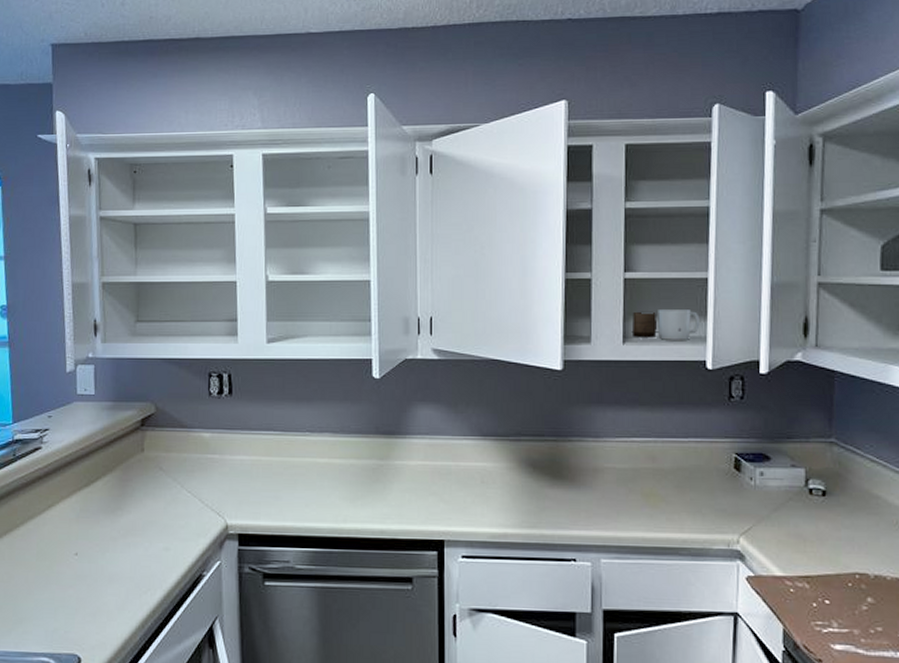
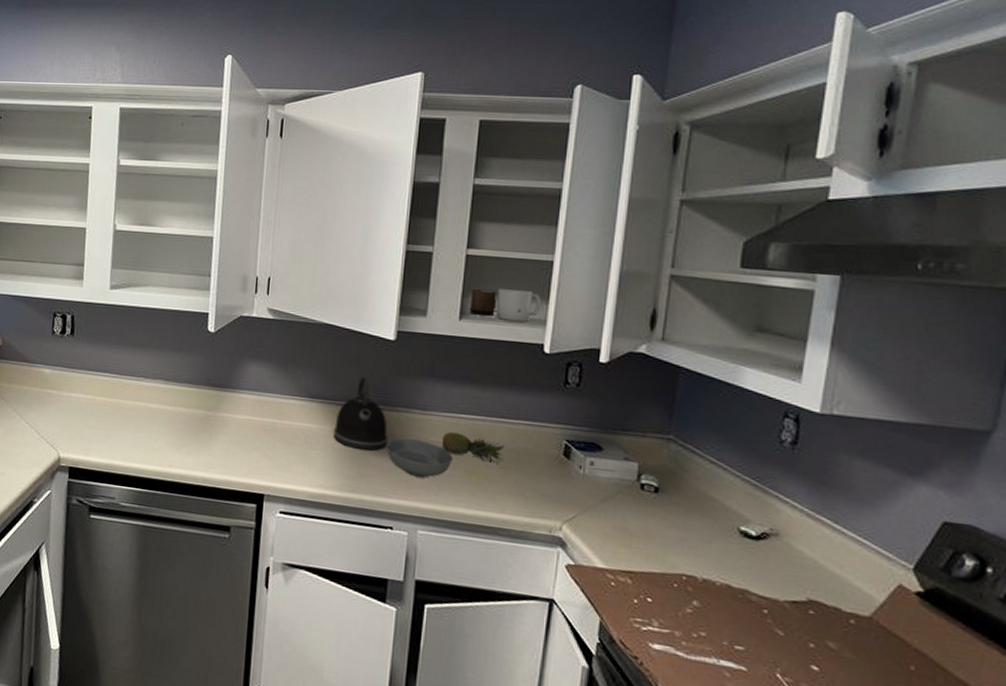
kettle: none [508,410,564,484] -> present [333,377,388,451]
bowl: none [563,468,630,506] -> present [386,438,454,478]
fruit: none [616,457,678,485] -> present [441,432,505,465]

